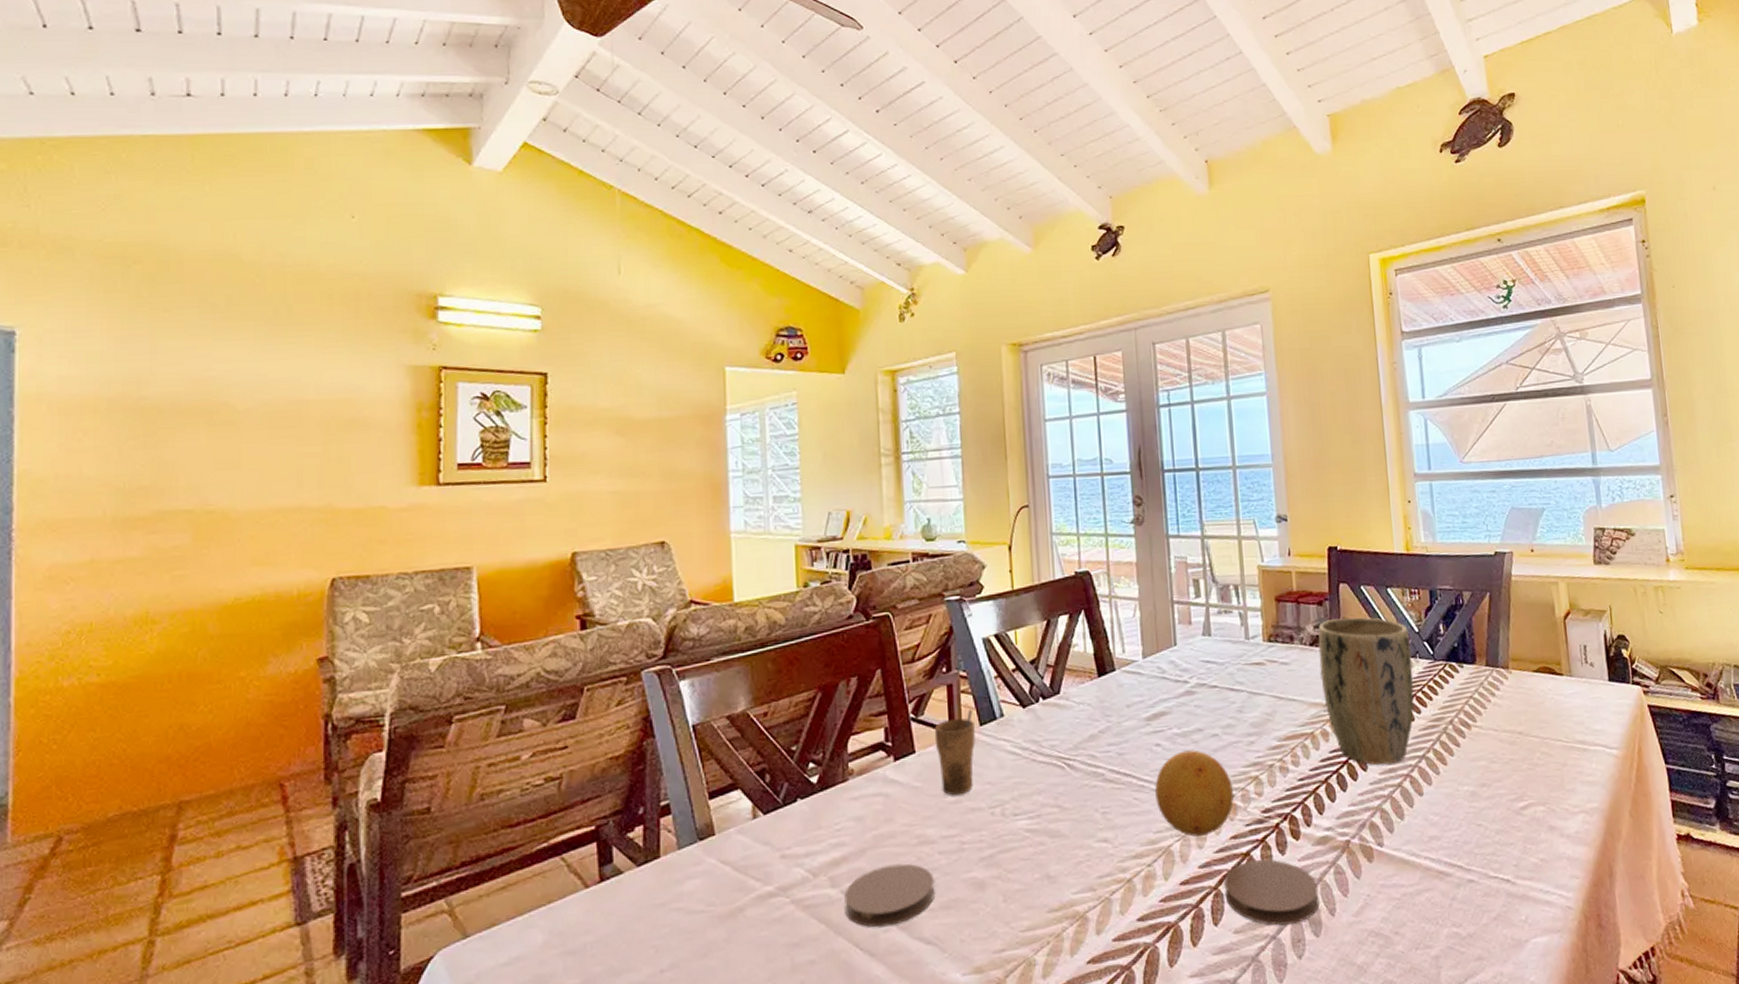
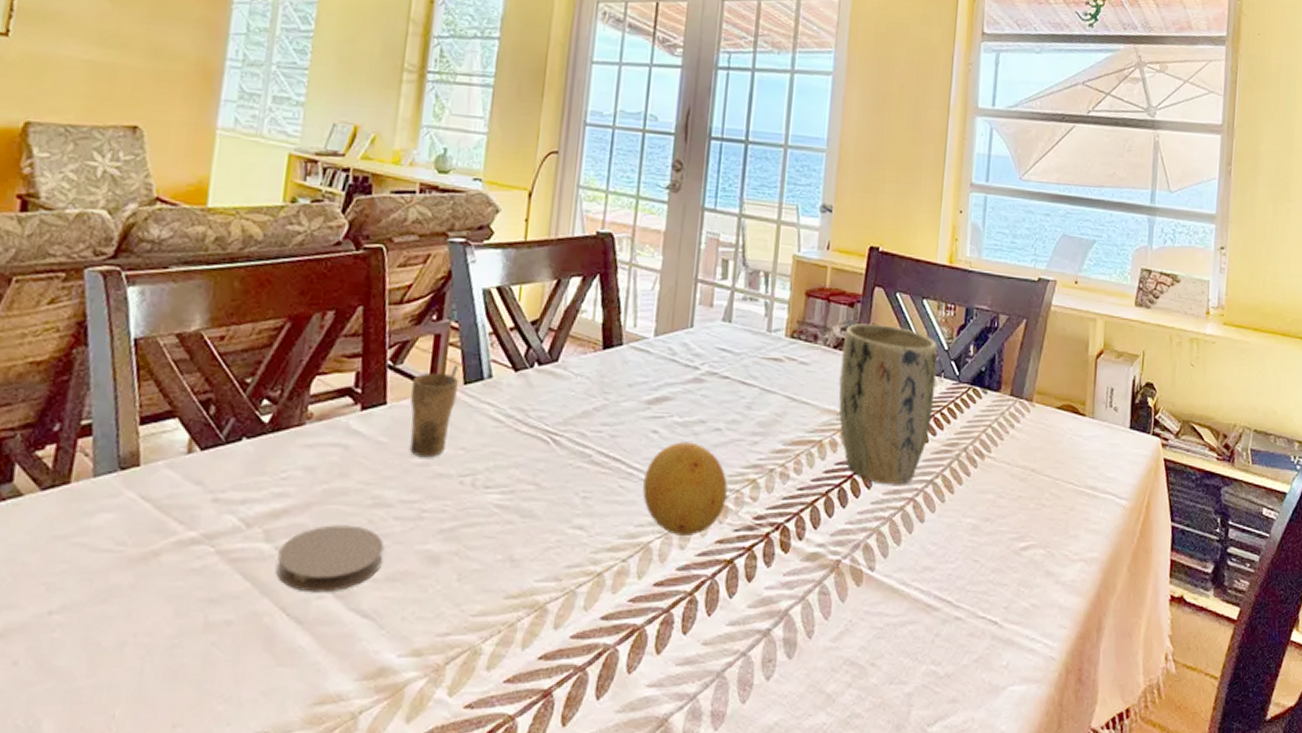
coaster: present [1224,859,1320,926] -> none [699,570,800,642]

